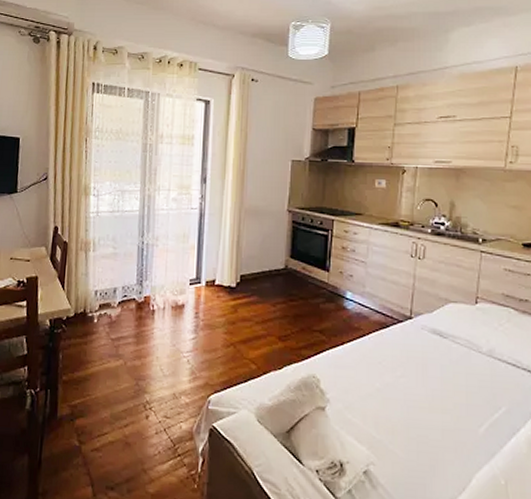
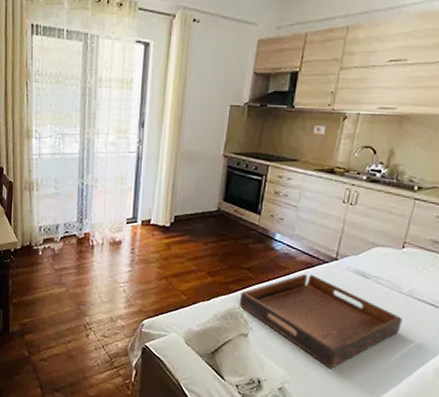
serving tray: none [313,336,486,444] -> present [239,274,402,369]

